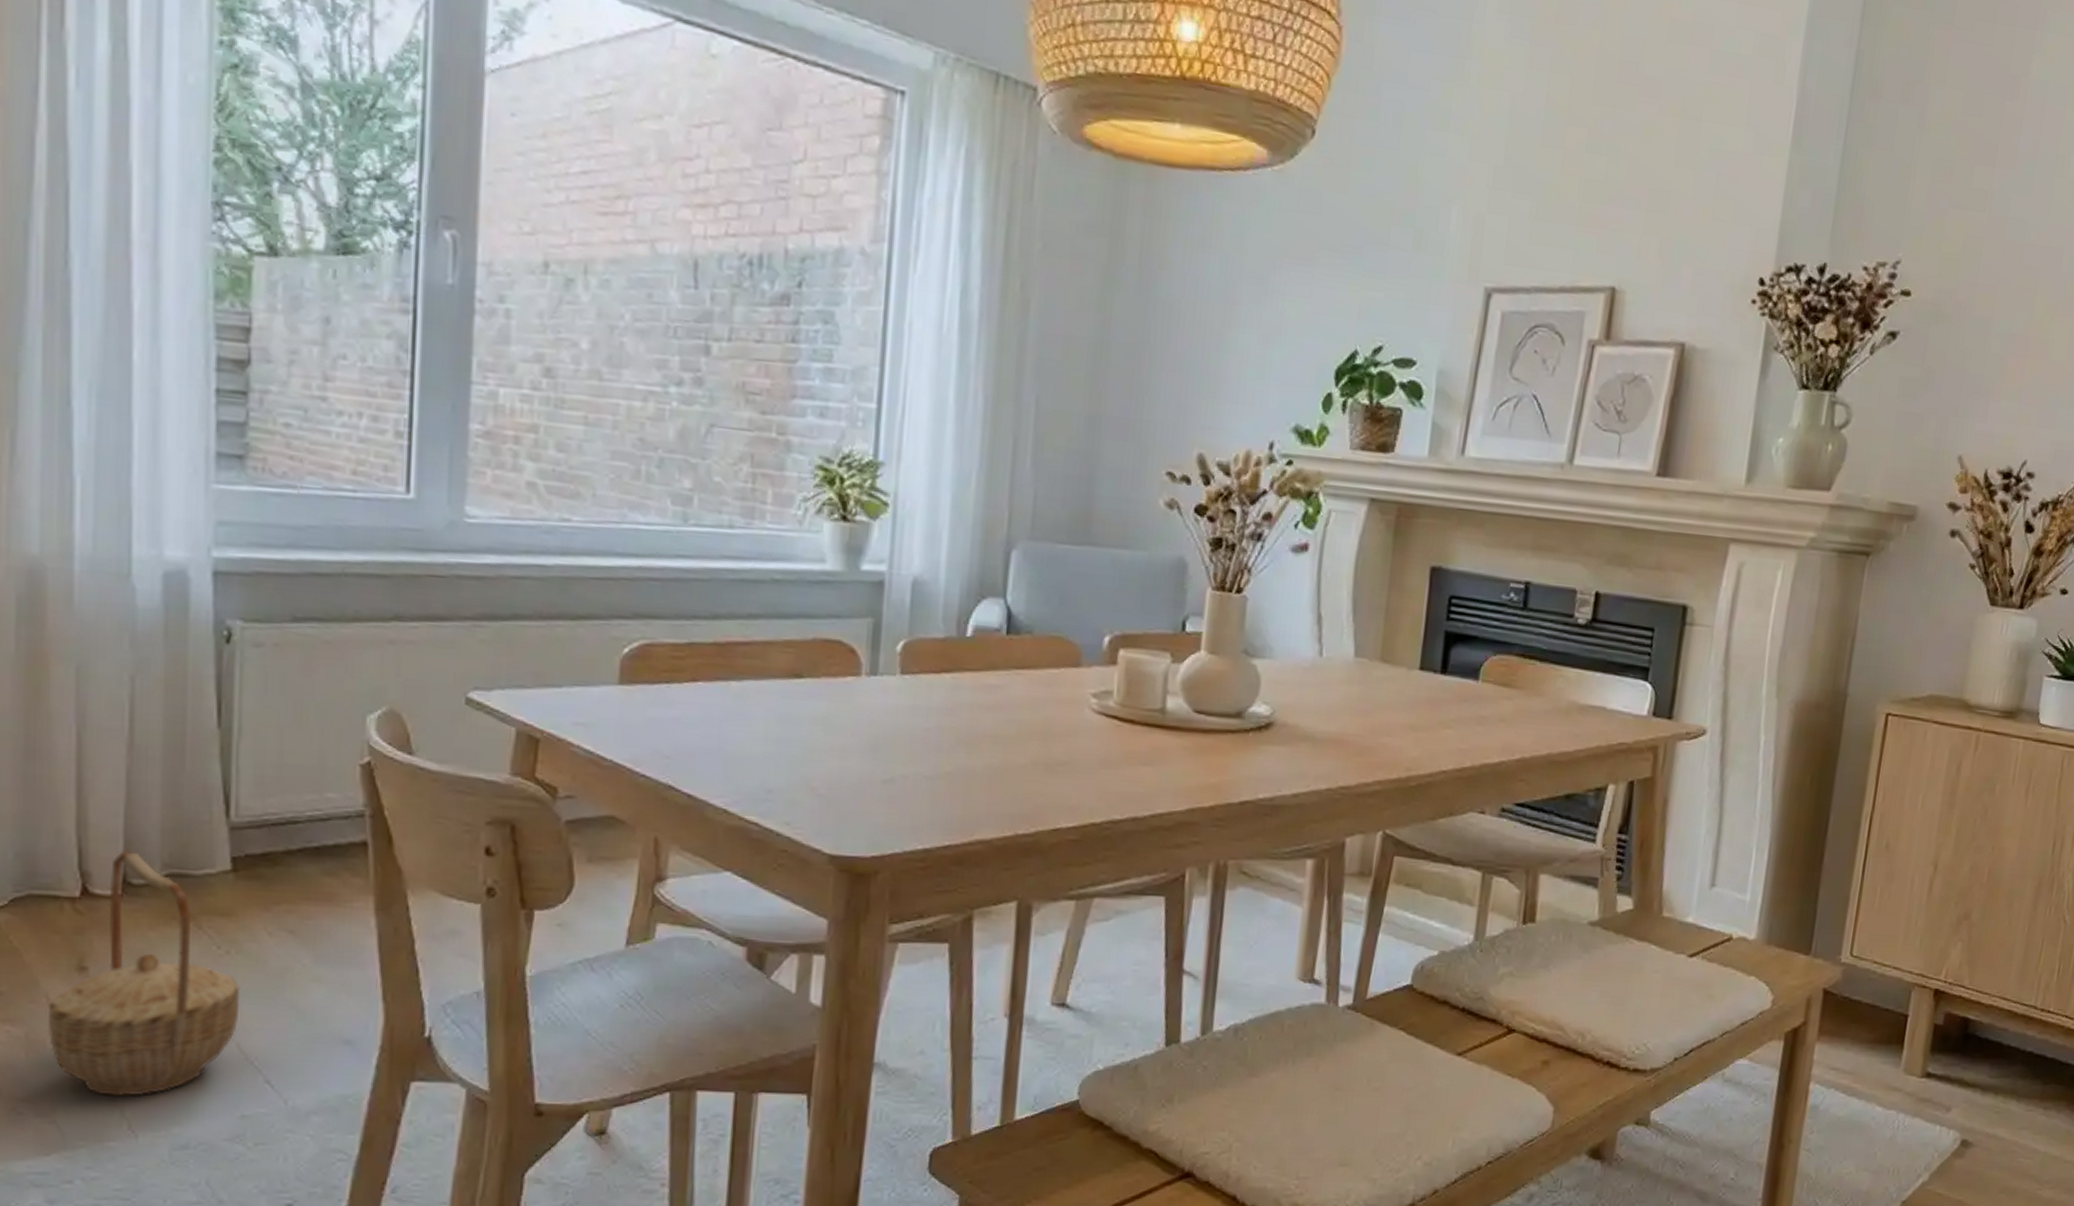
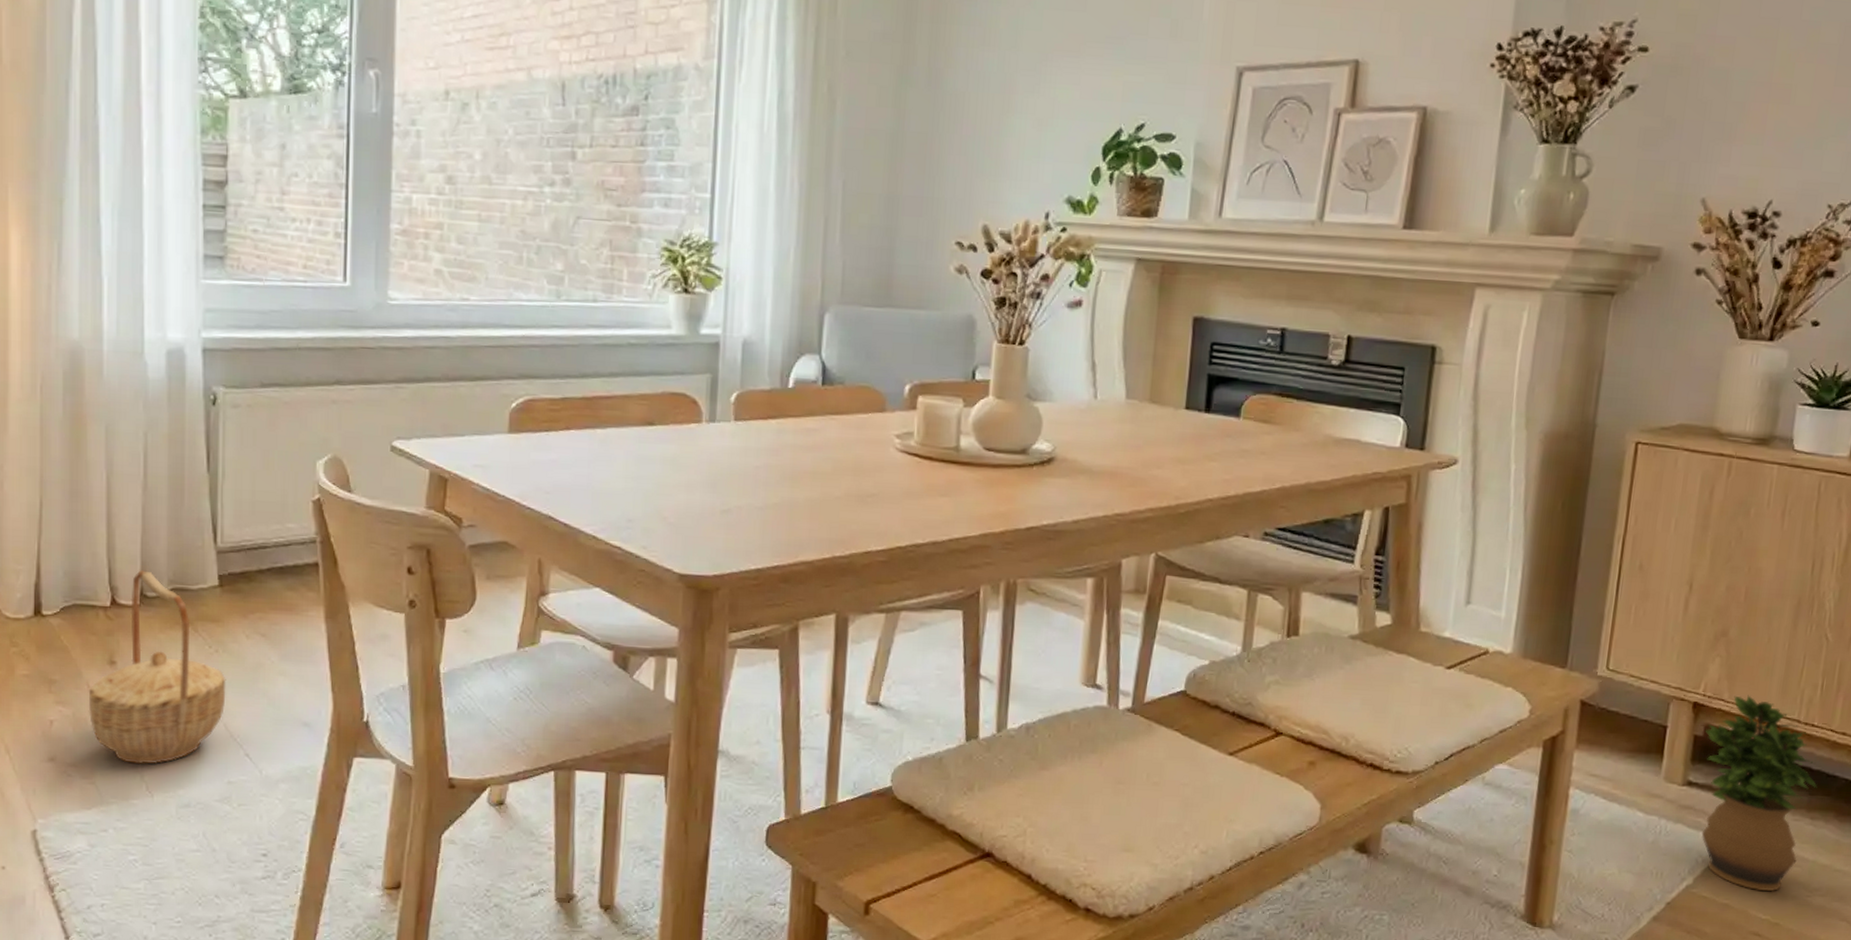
potted plant: none [1938,981,2051,1186] -> present [1701,695,1817,892]

